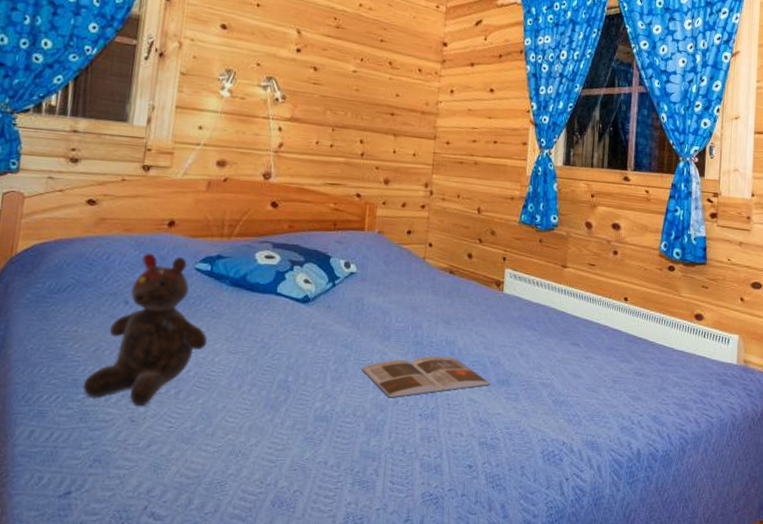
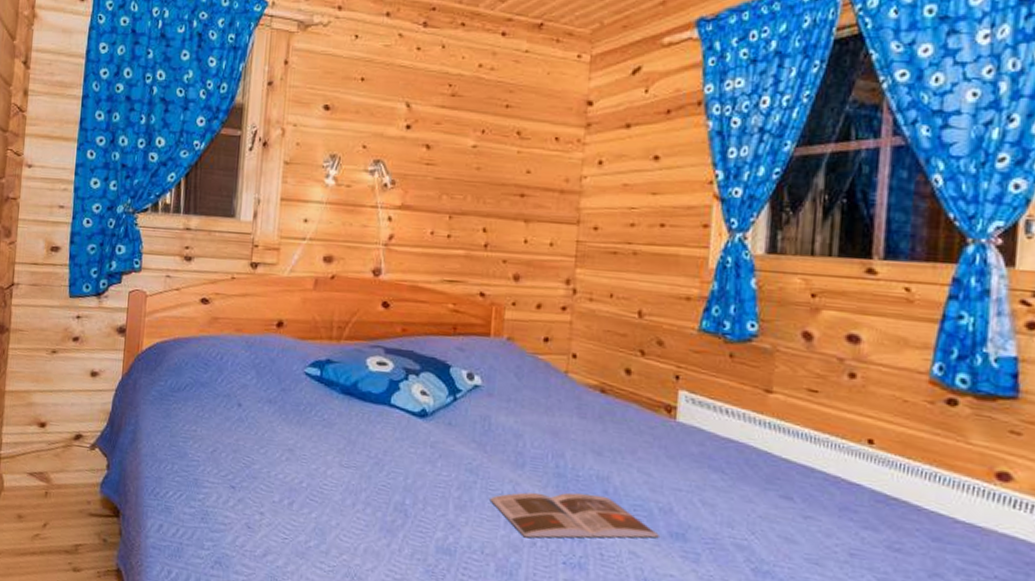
teddy bear: present [82,253,208,406] -> none [203,354,319,513]

